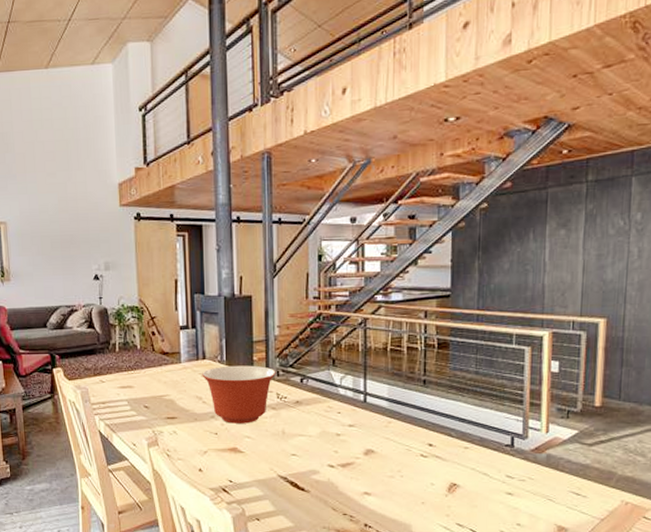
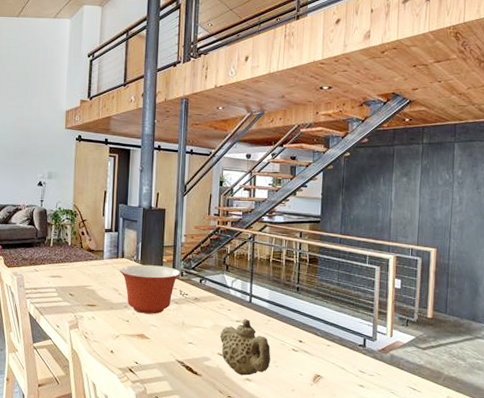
teapot: none [330,422,394,489] -> present [220,319,271,376]

